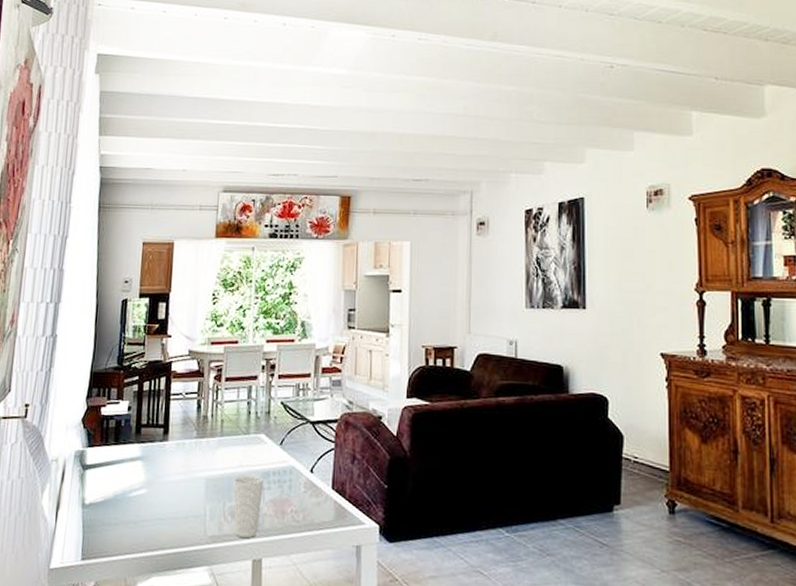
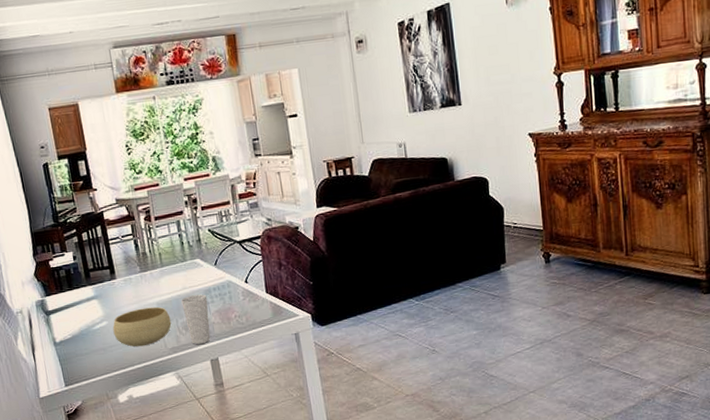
bowl: none [150,481,218,528] -> present [112,306,172,347]

